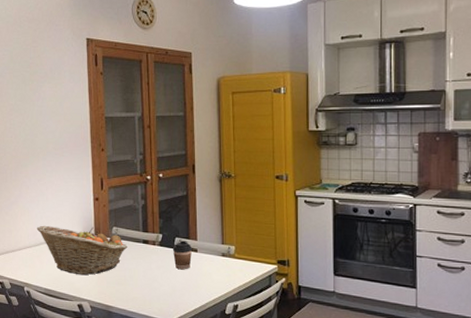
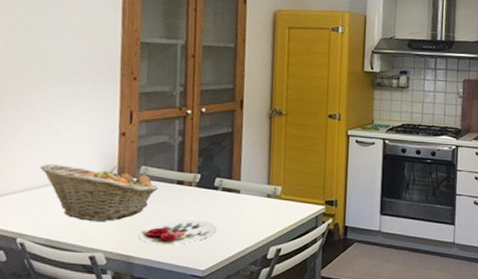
plate: none [115,275,179,297] -> present [139,220,217,244]
coffee cup: present [172,240,192,270] -> none [211,181,234,213]

